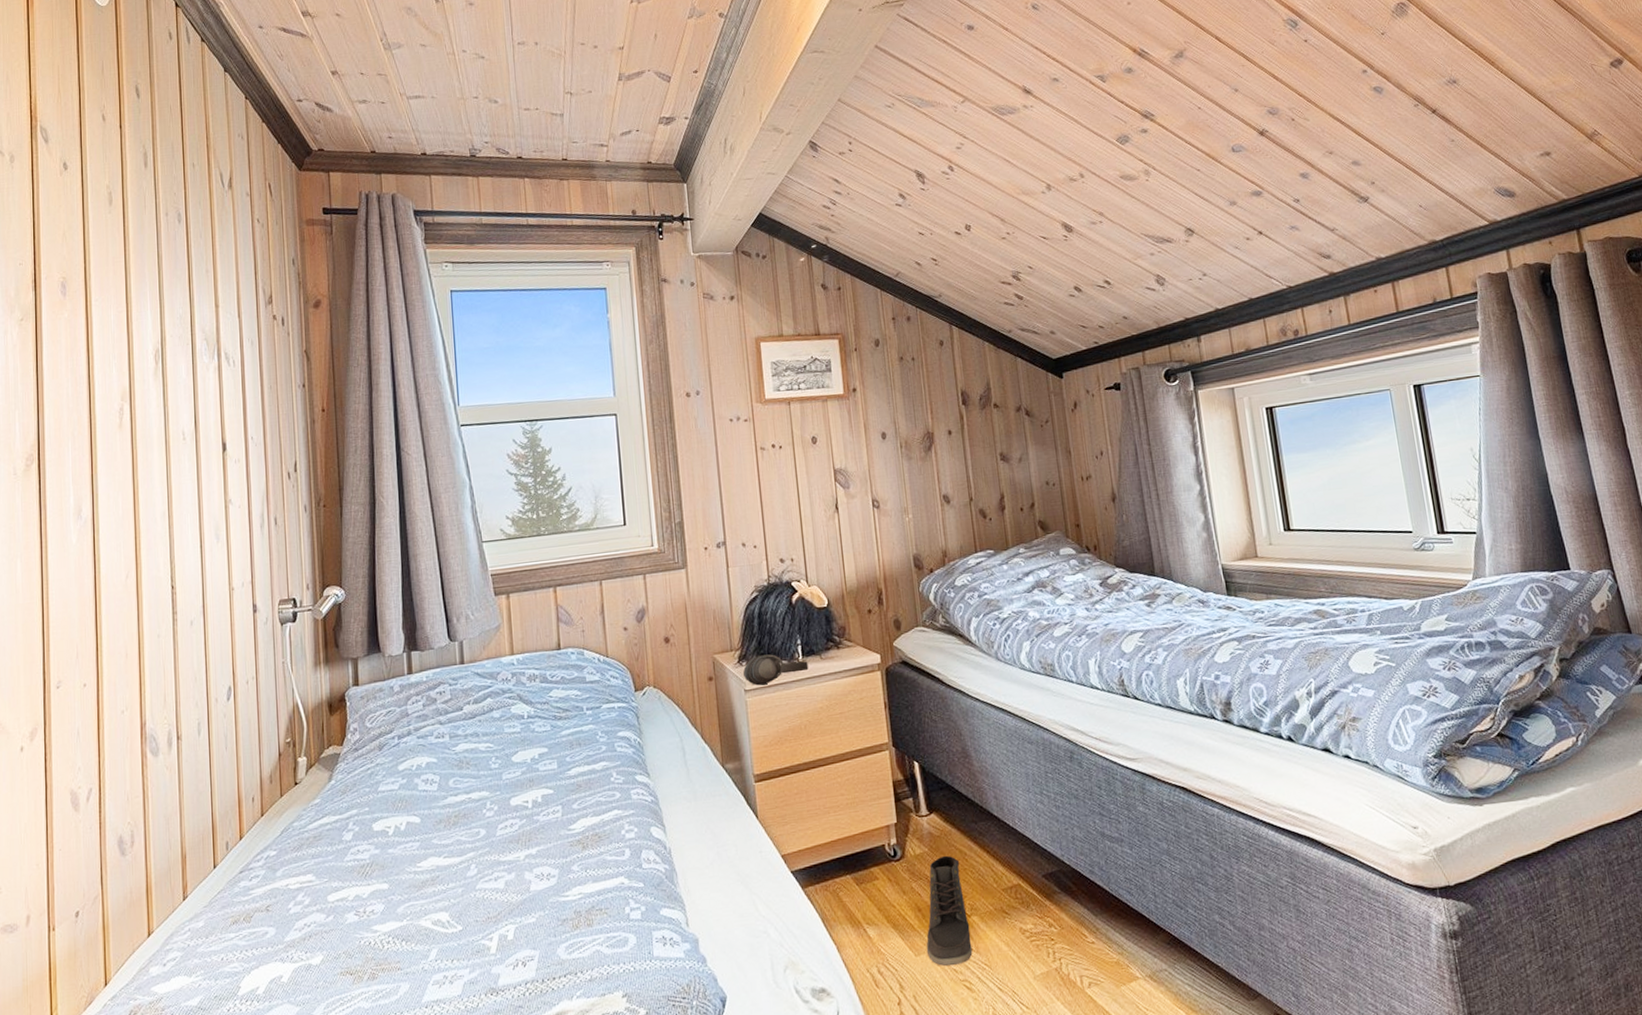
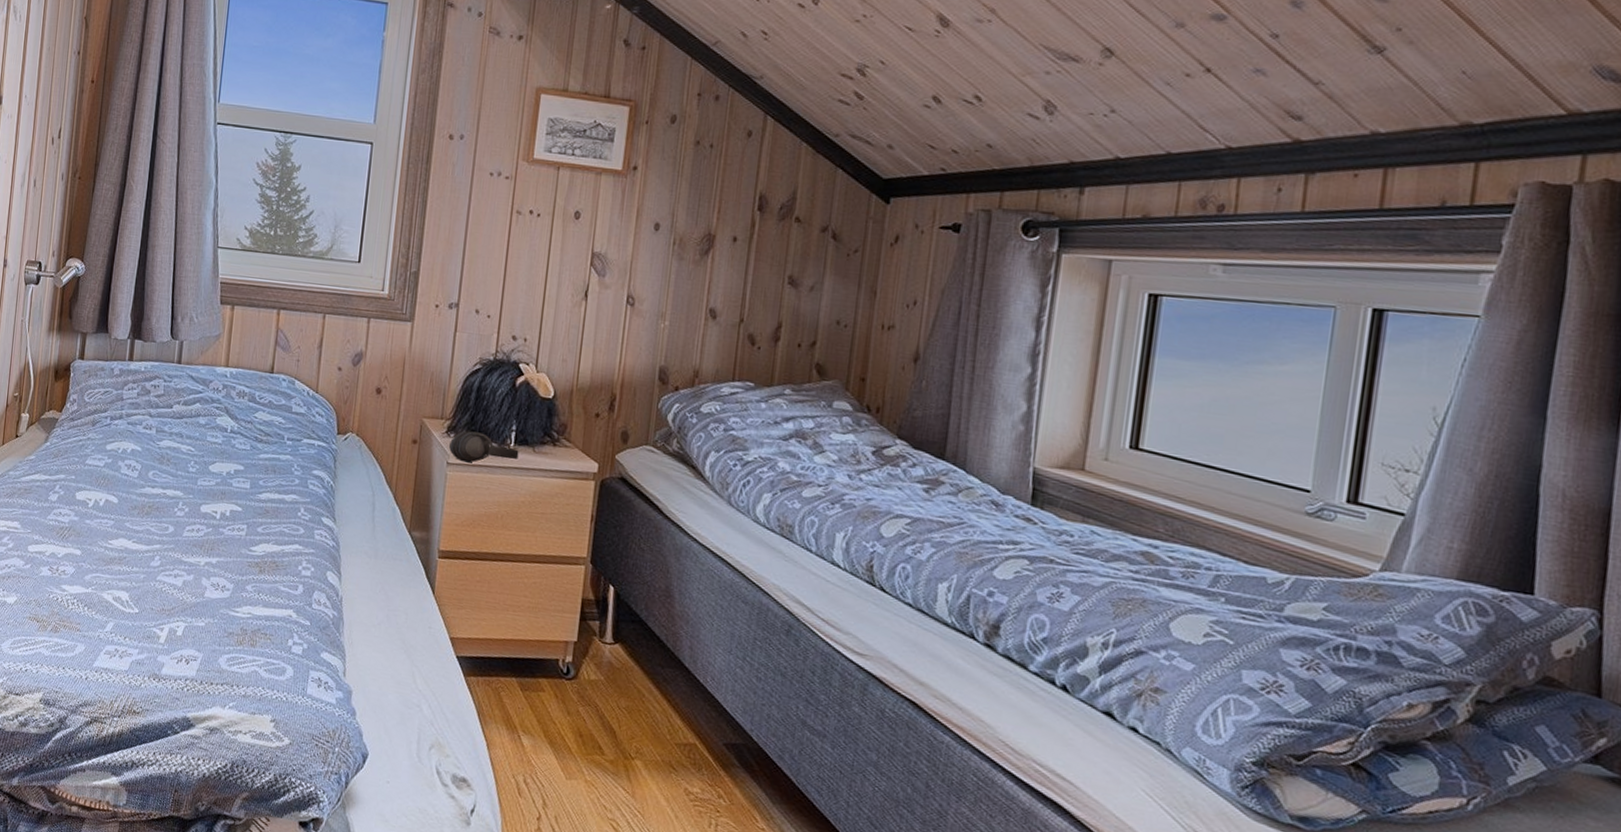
sneaker: present [926,855,973,967] -> none [578,689,635,803]

